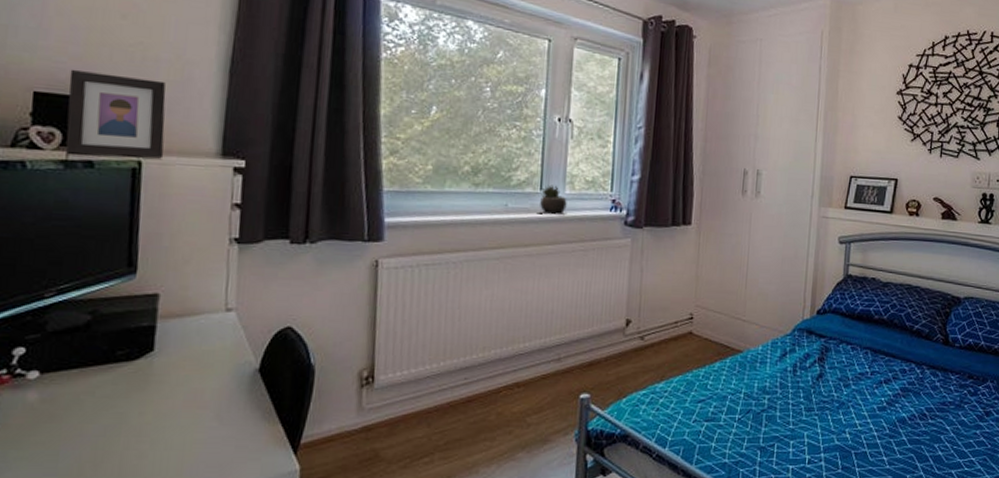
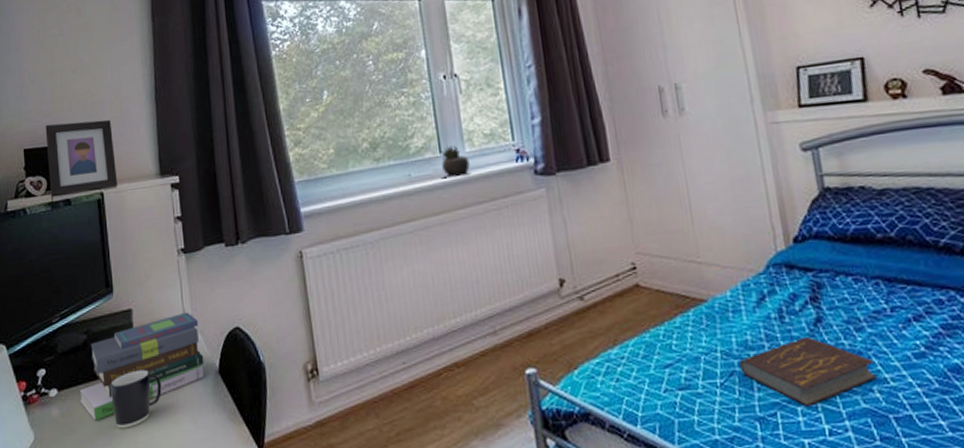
books: none [70,304,243,410] -> present [79,312,204,421]
mug: none [113,359,185,420] -> present [109,369,162,429]
book: none [755,387,851,441] -> present [739,336,877,407]

